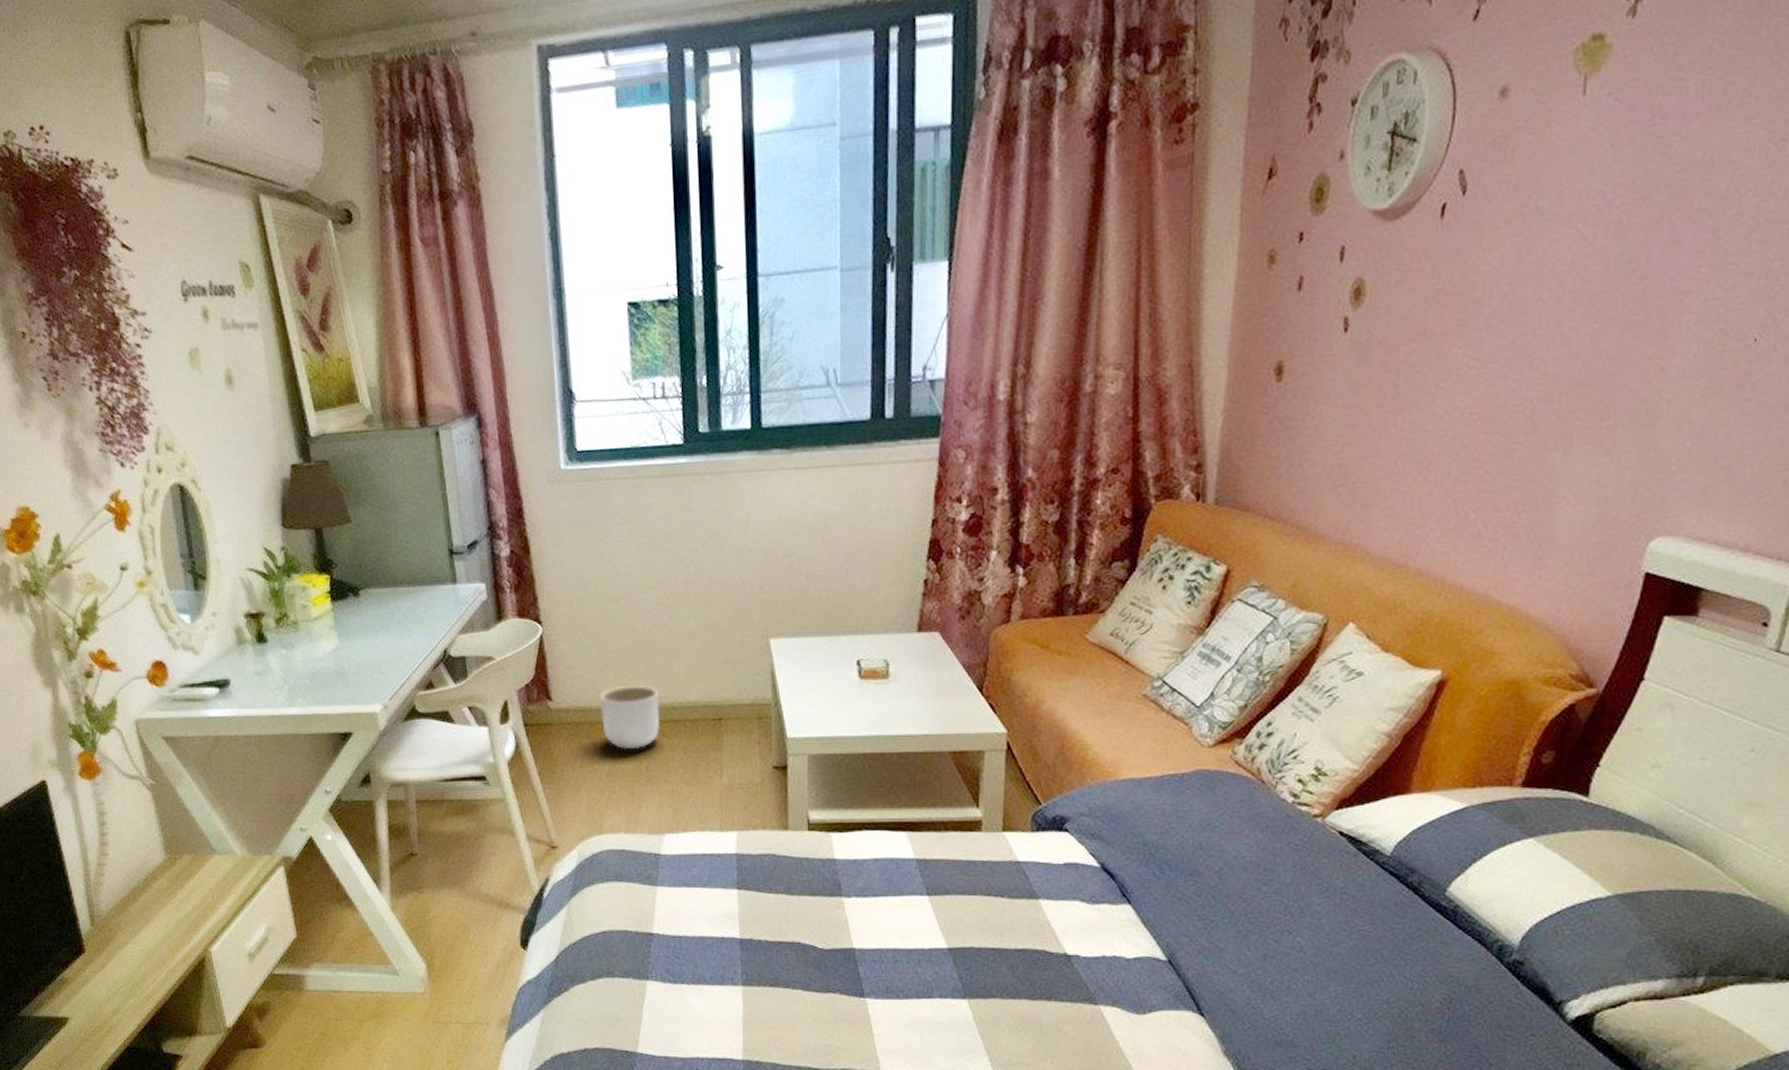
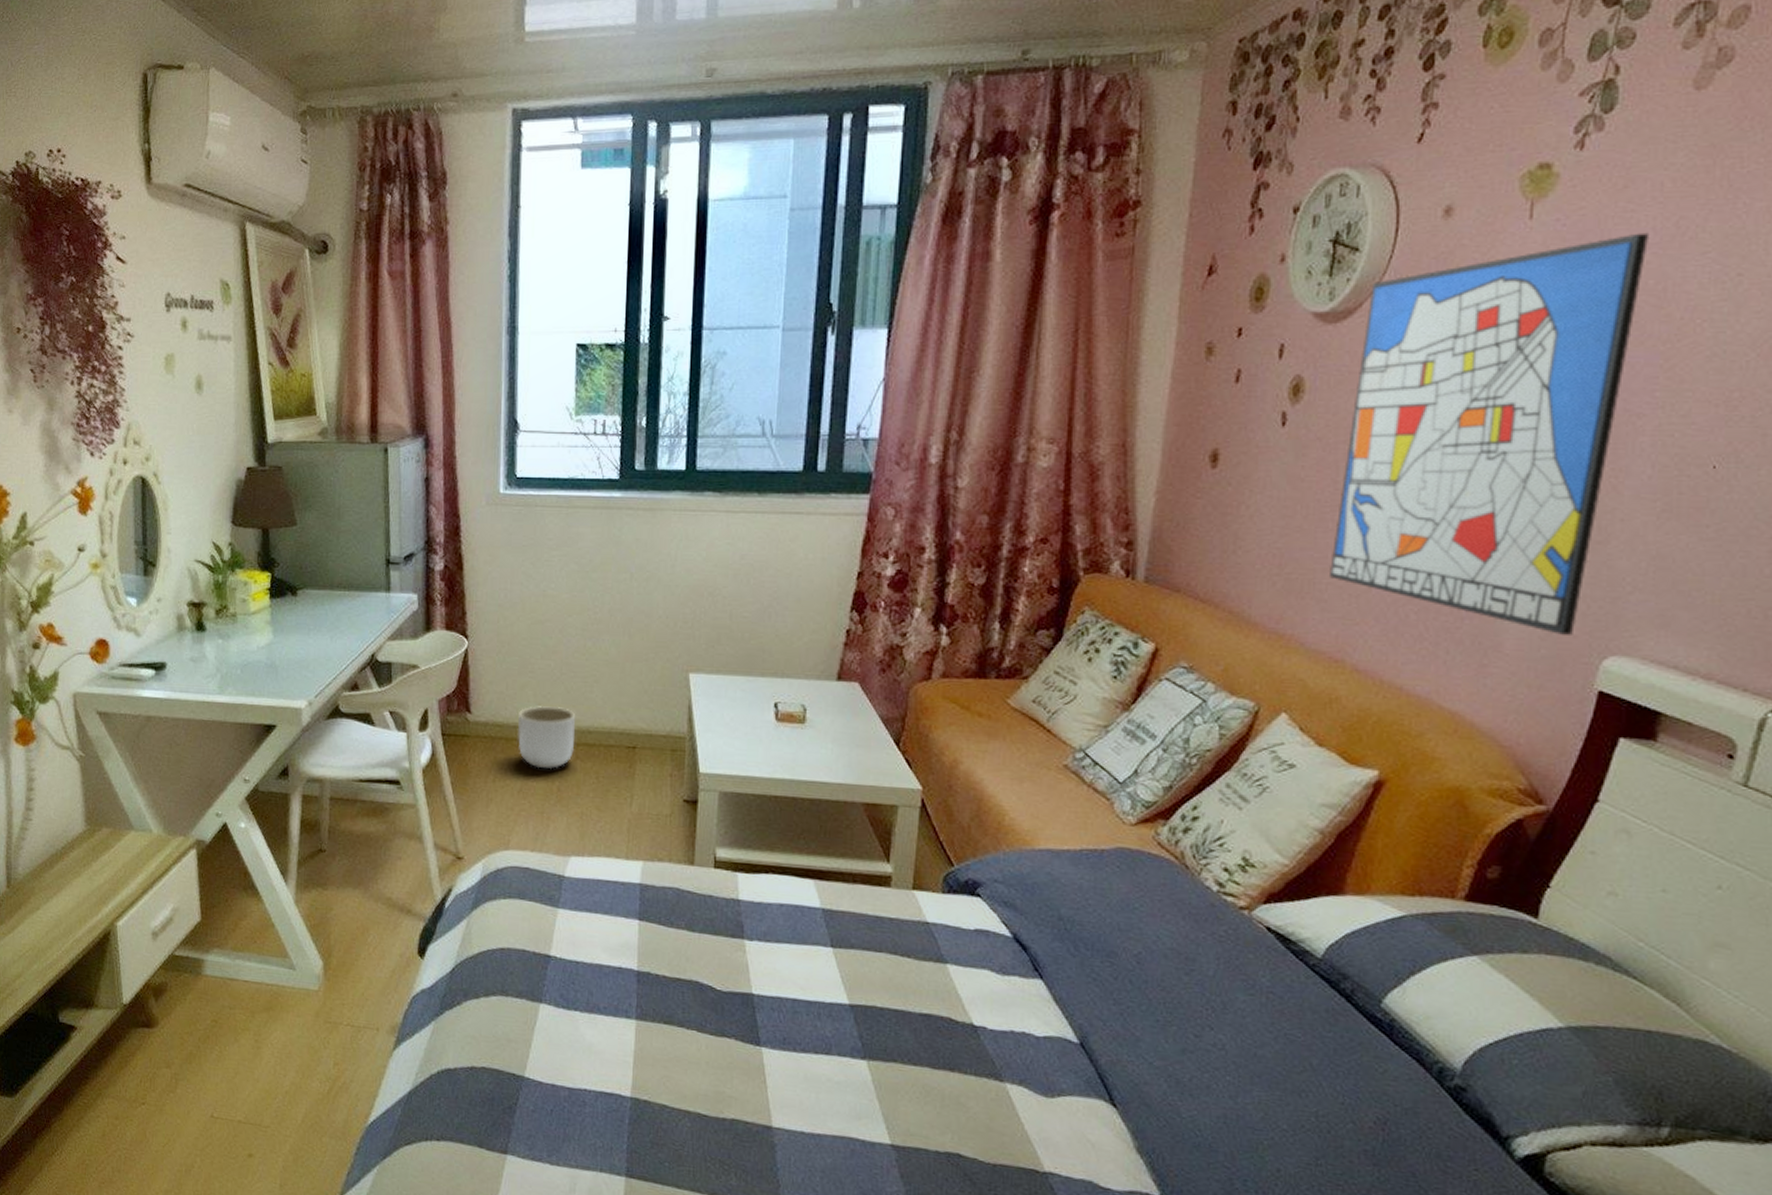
wall art: none [1393,101,1699,521] -> present [1330,232,1650,635]

